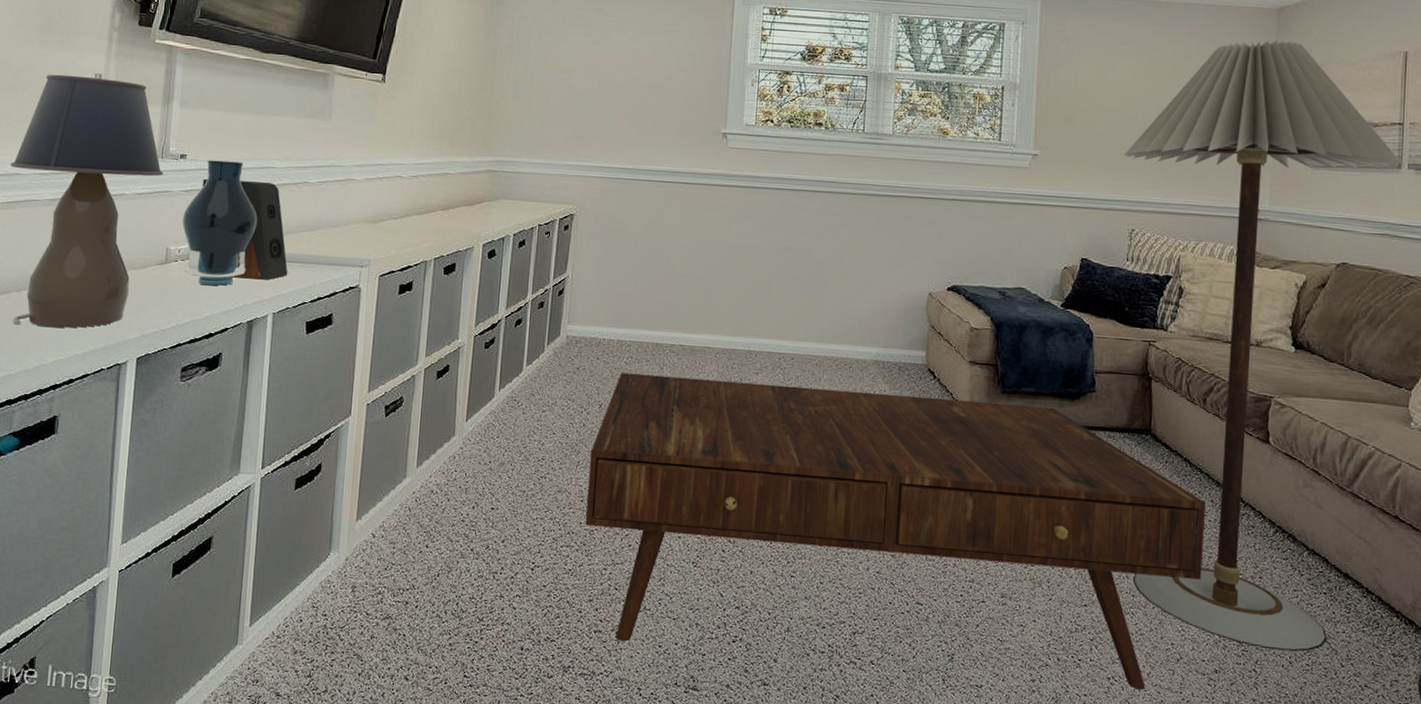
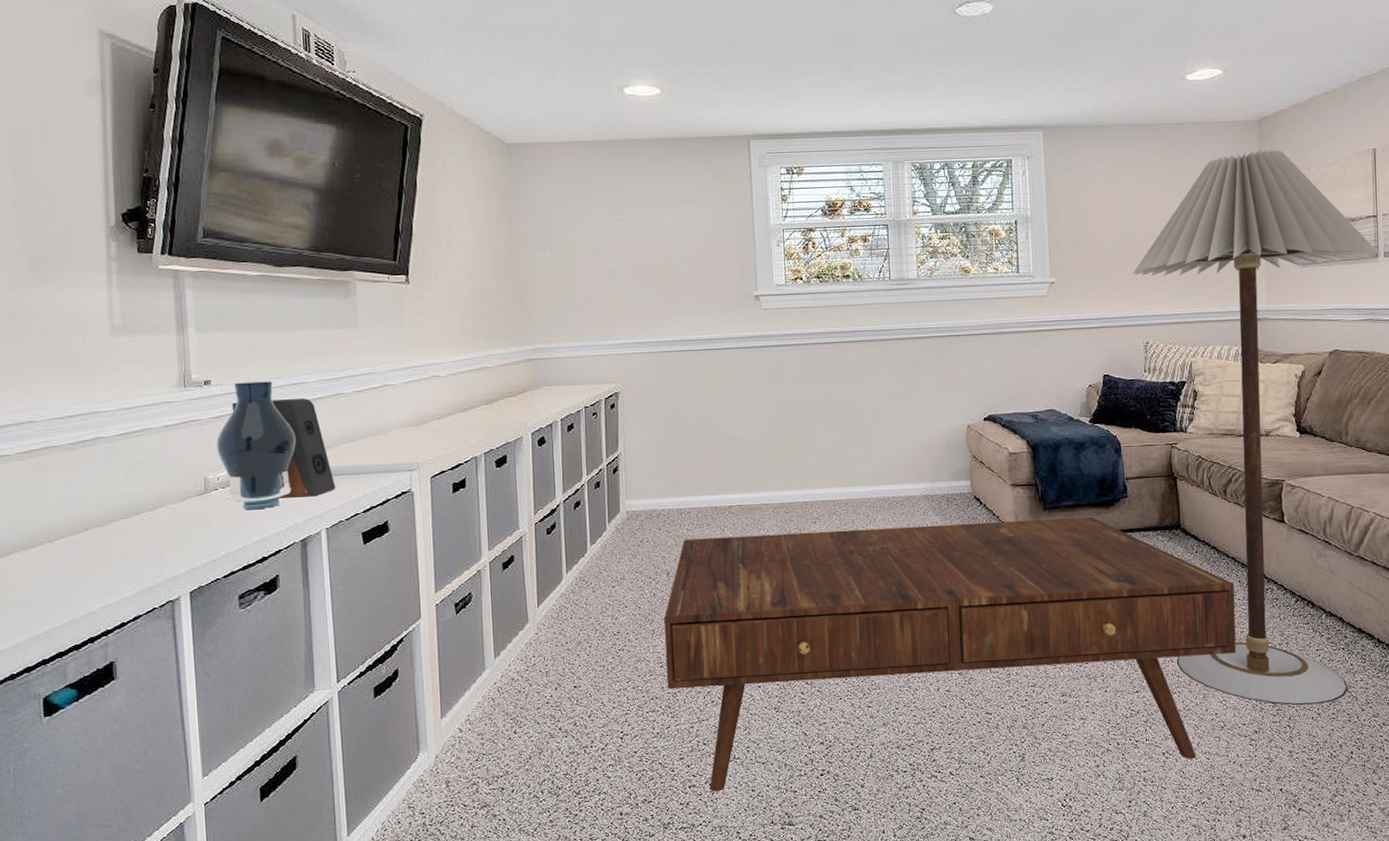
table lamp: present [10,73,164,328] -> none [20,307,189,576]

